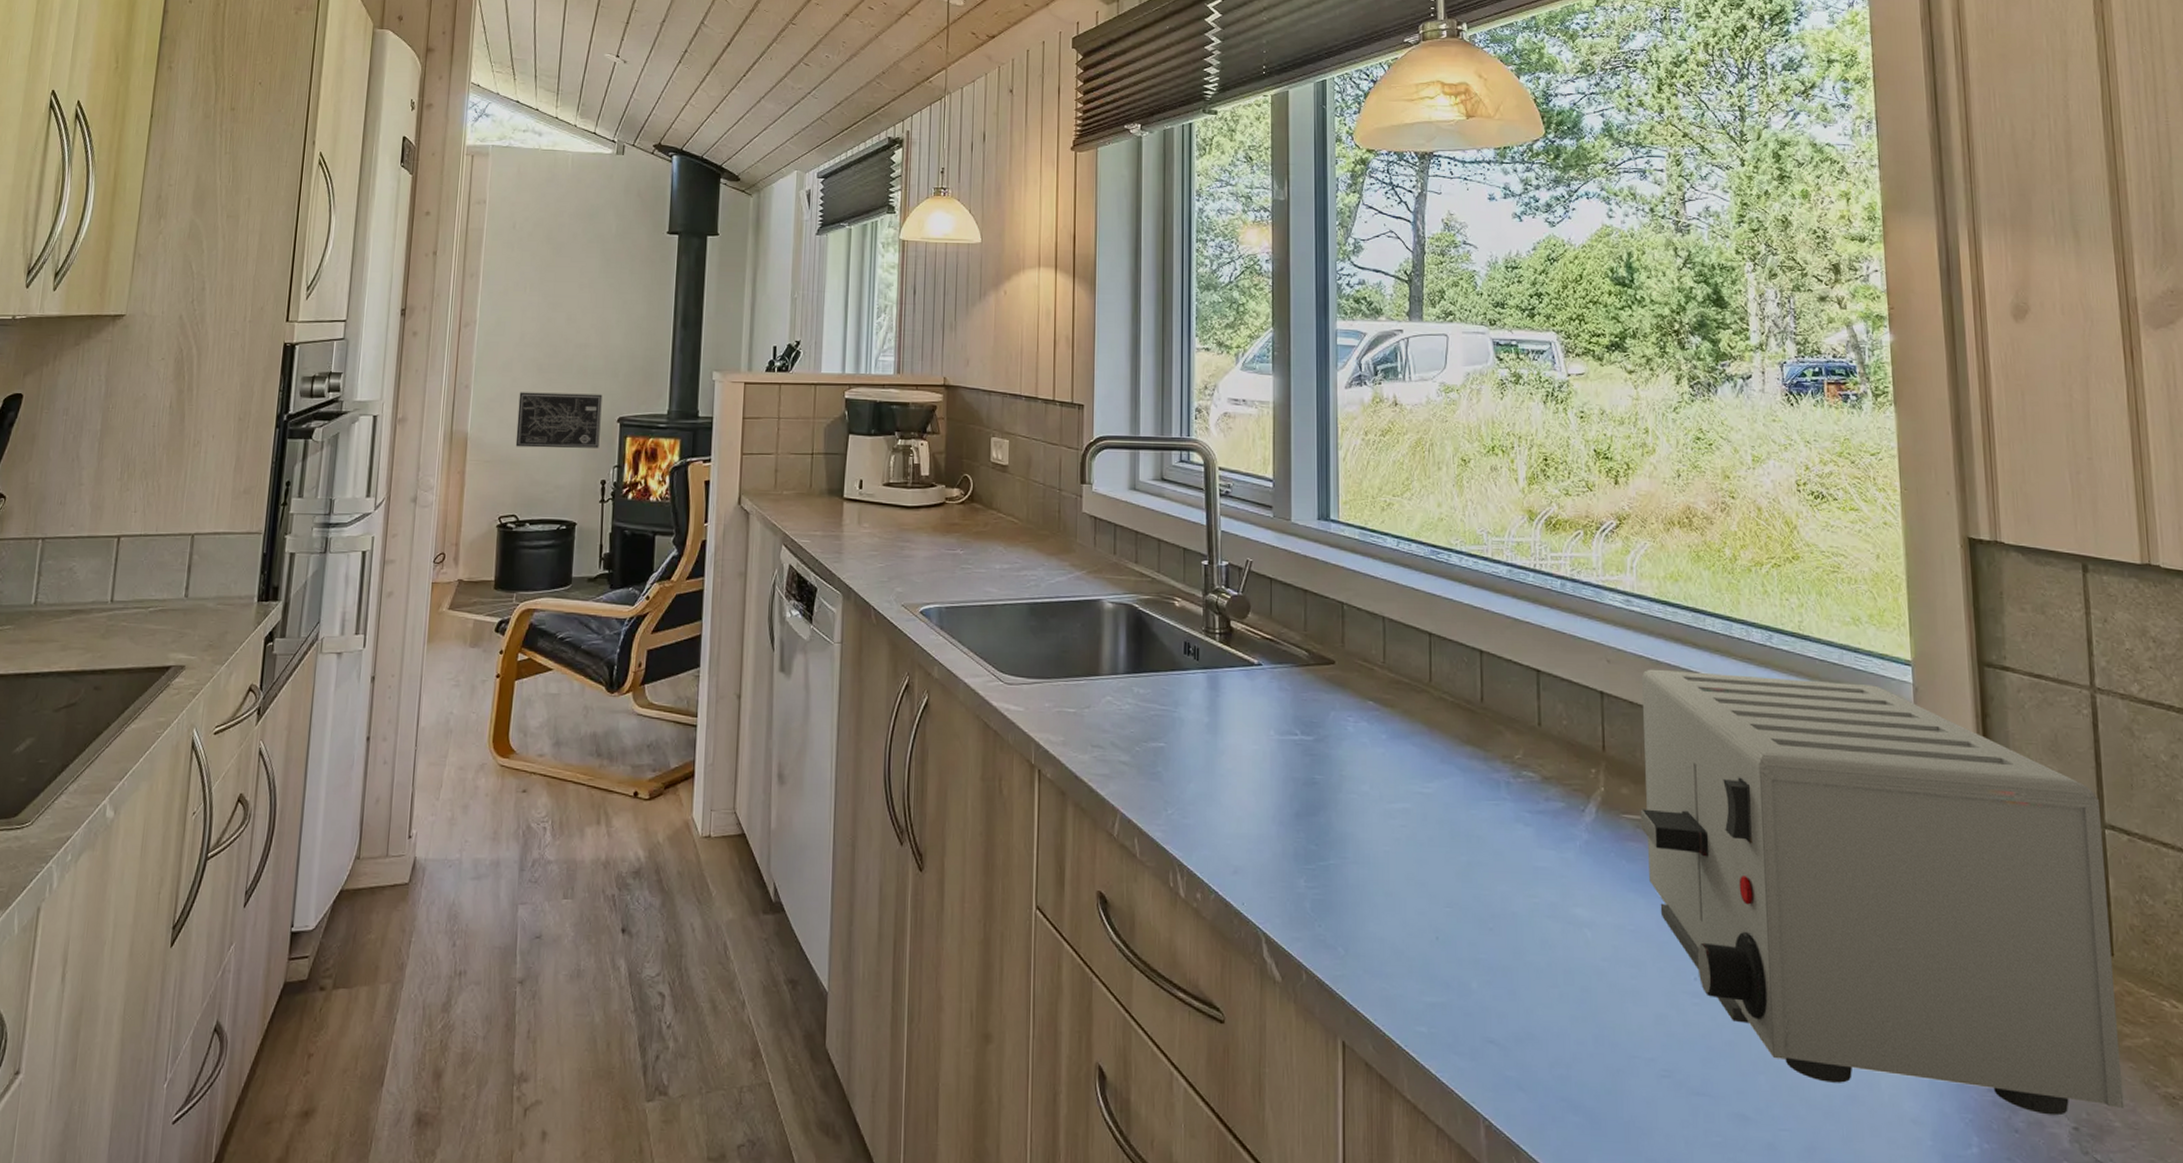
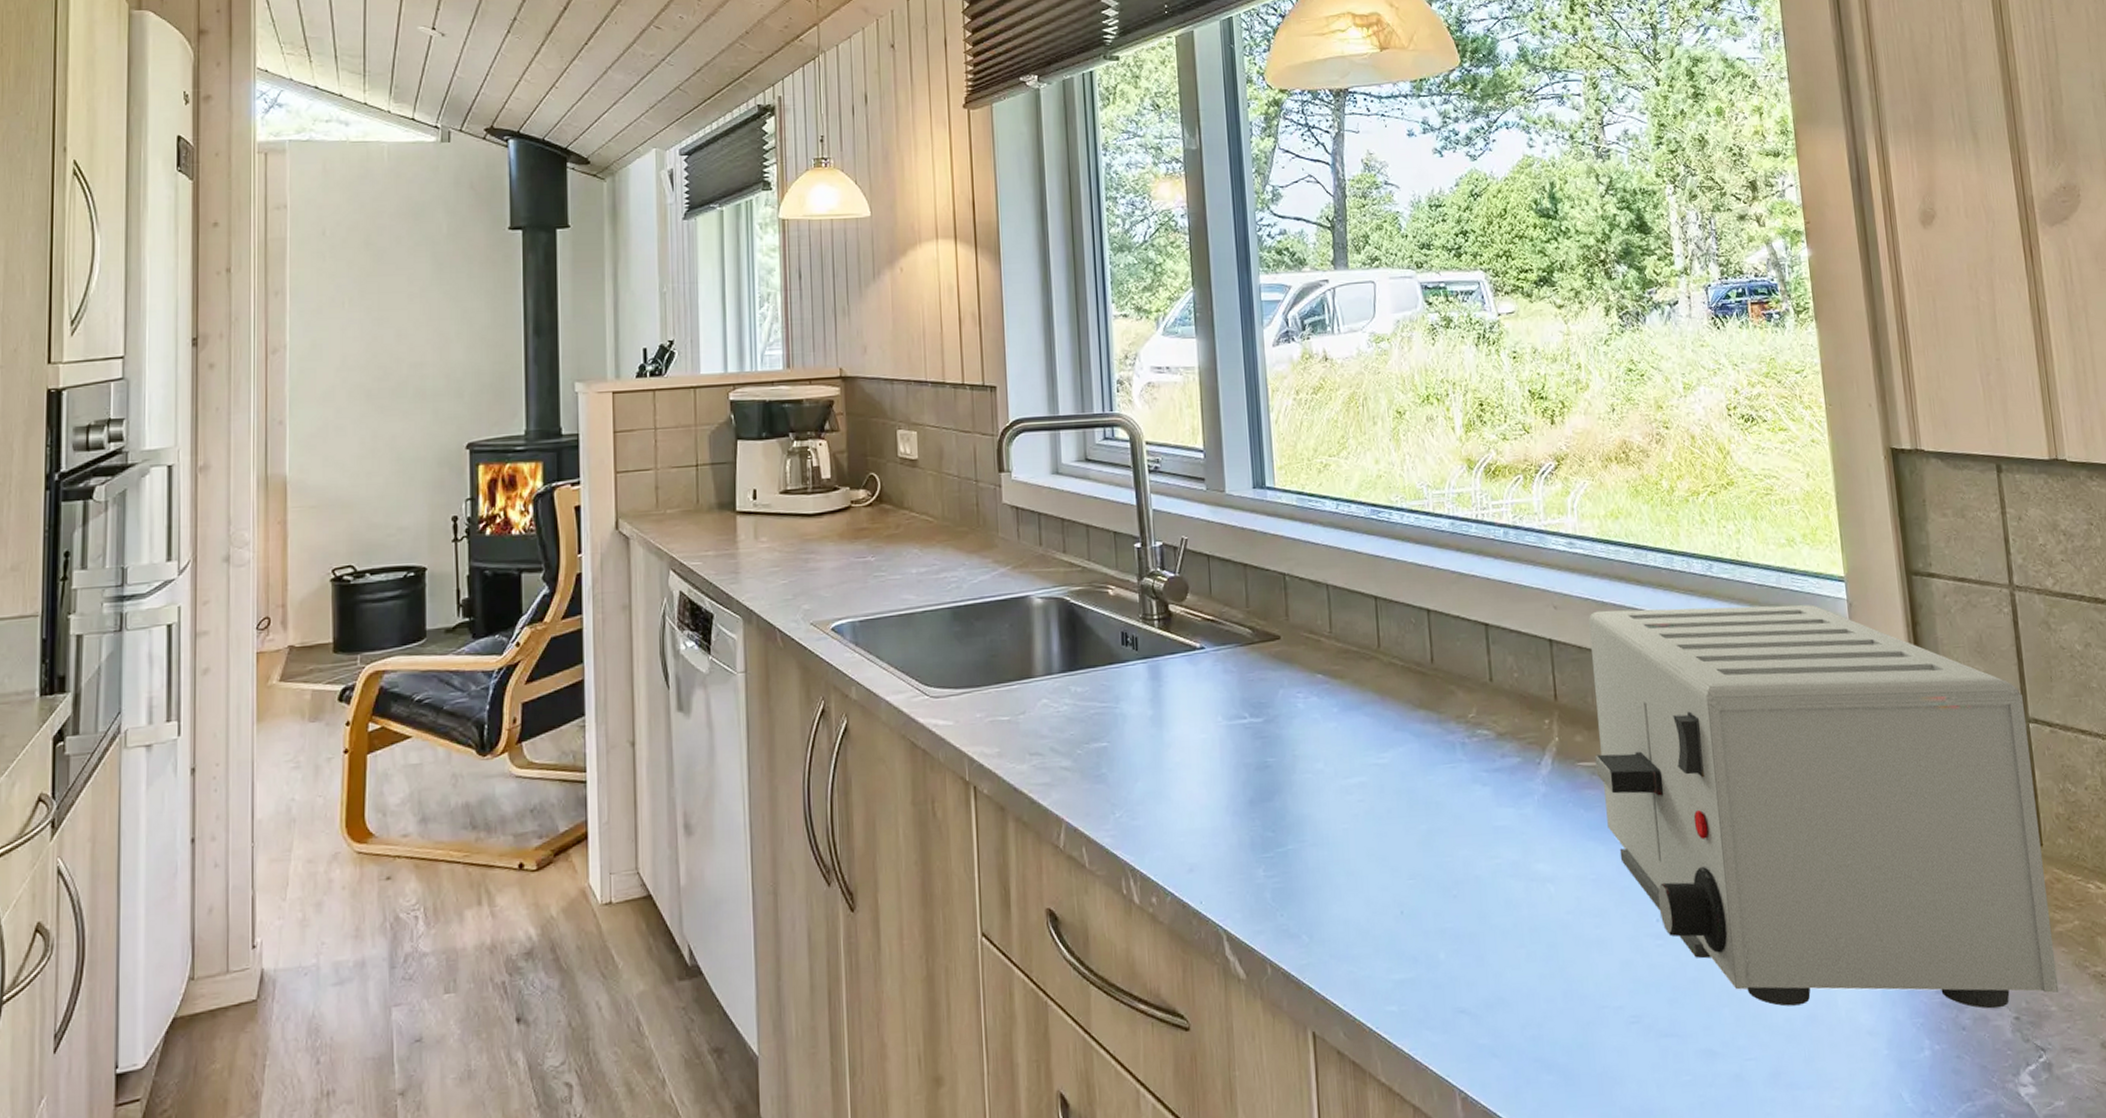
wall art: present [515,392,603,448] -> none [346,418,447,487]

